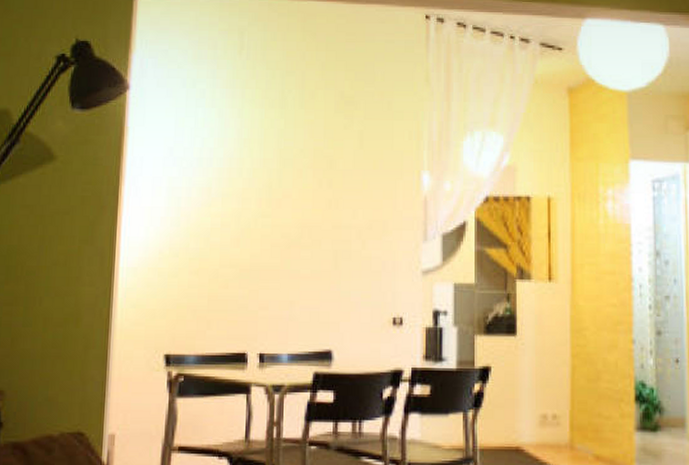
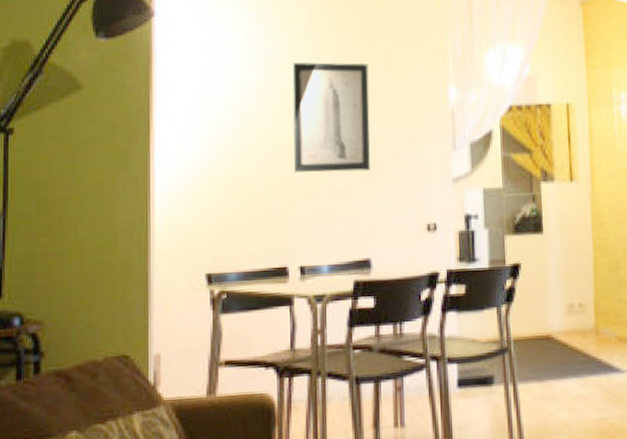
wall art: none [259,142,340,259] -> present [292,62,370,172]

